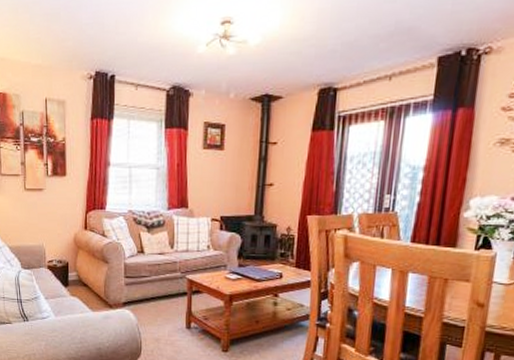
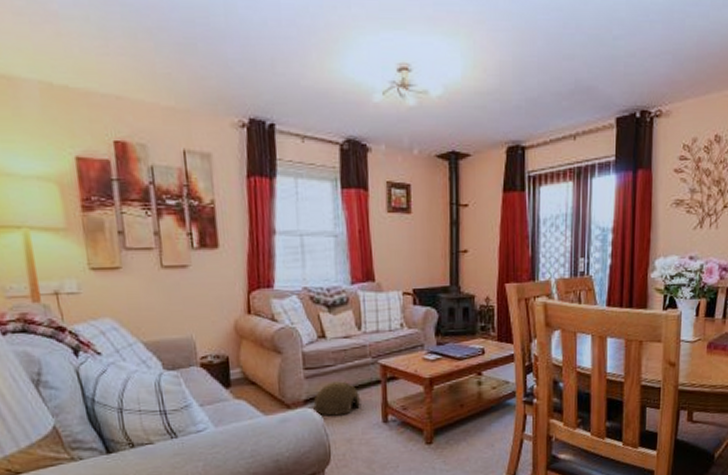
woven basket: none [130,290,169,318] -> present [313,381,361,416]

